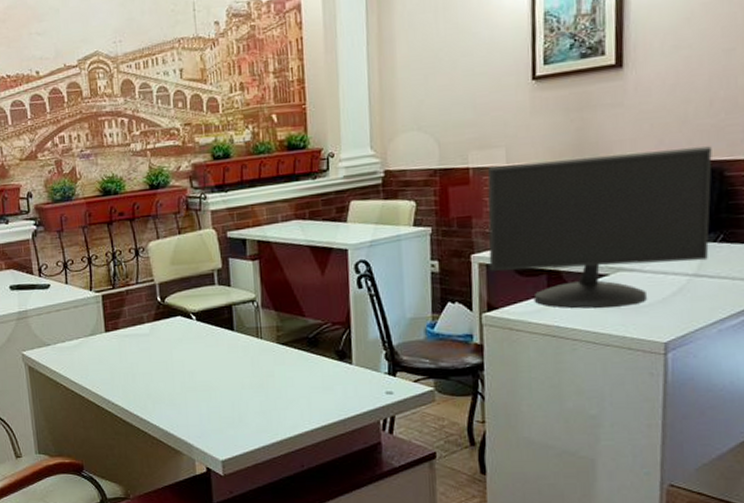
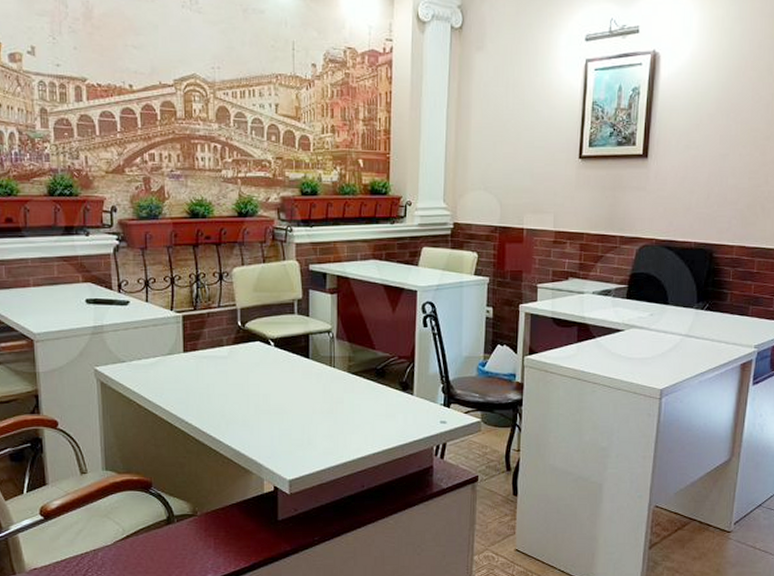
computer monitor: present [487,146,712,309] -> none [533,229,706,357]

